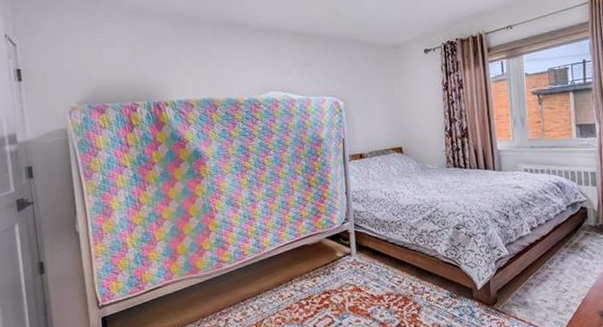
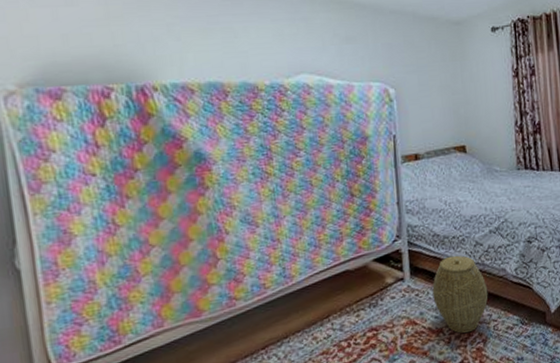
woven basket: none [374,237,422,302] -> present [432,255,488,334]

